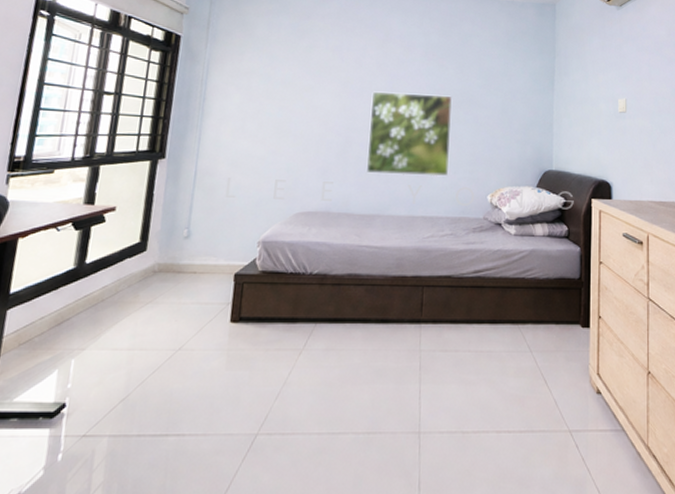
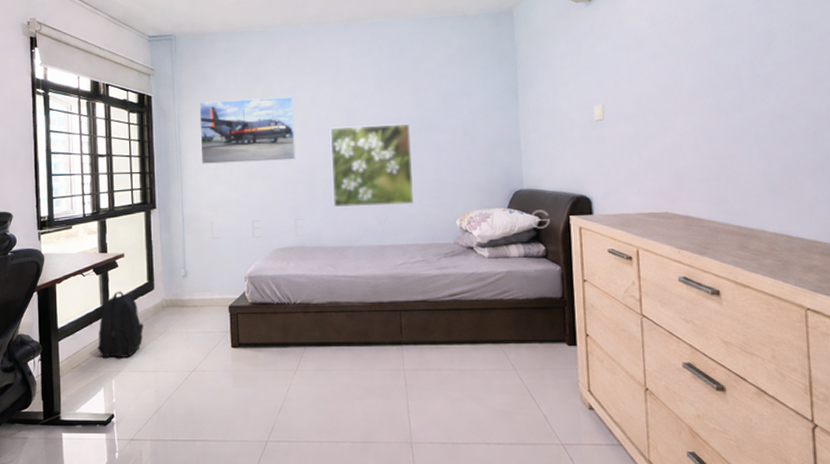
backpack: none [58,250,126,332] -> present [97,291,143,358]
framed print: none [227,49,338,120] -> present [199,96,296,164]

